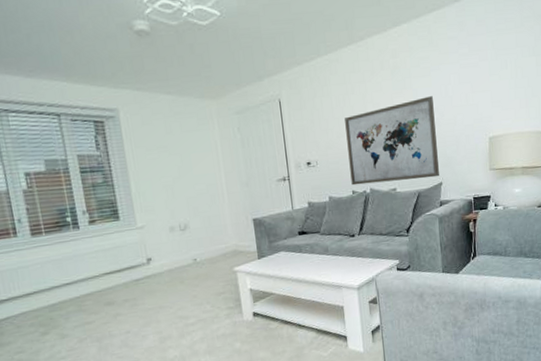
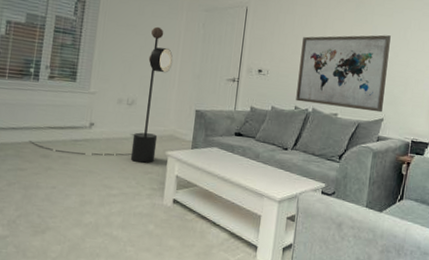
floor lamp: none [88,141,224,297] -> present [29,26,173,163]

